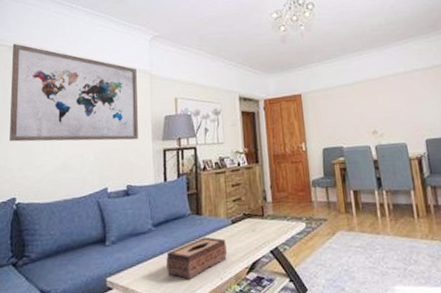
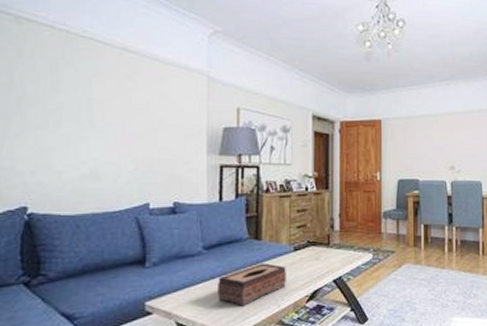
wall art: present [10,43,138,142] -> none [18,12,191,152]

